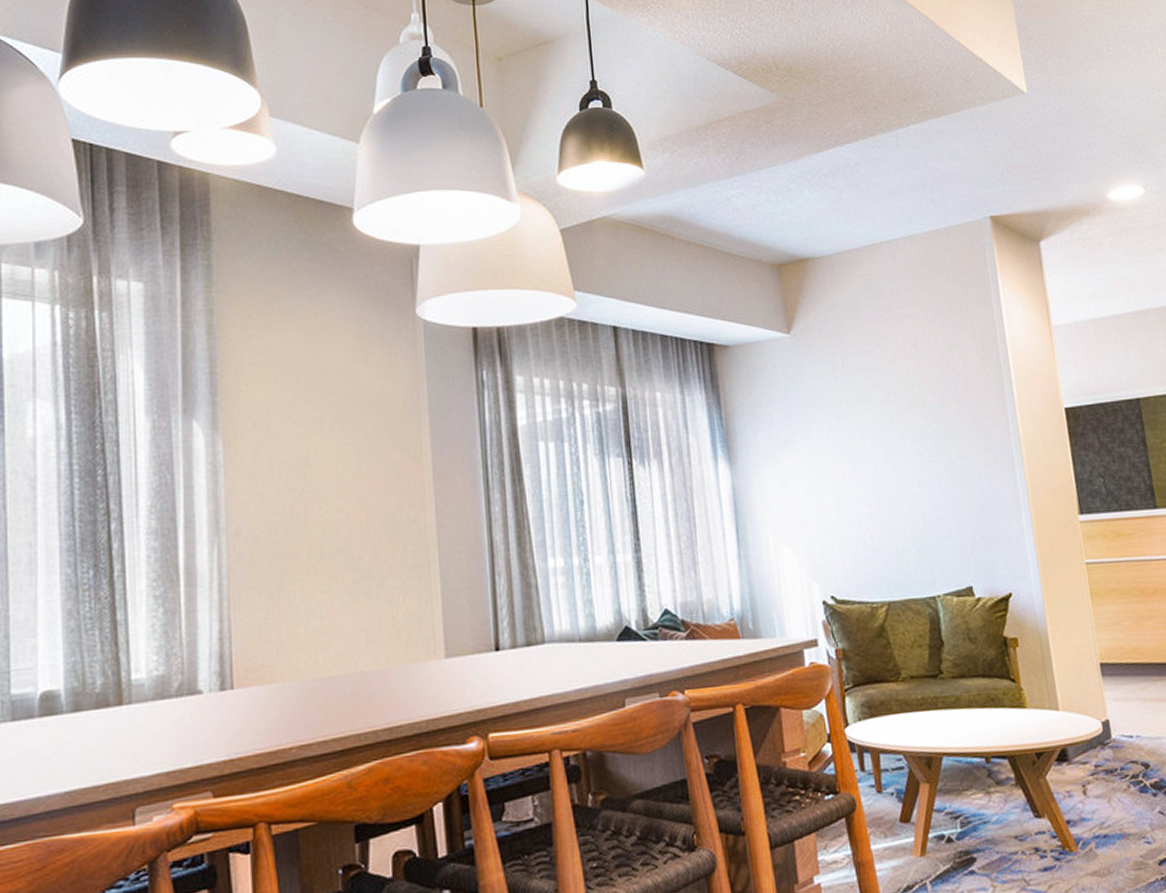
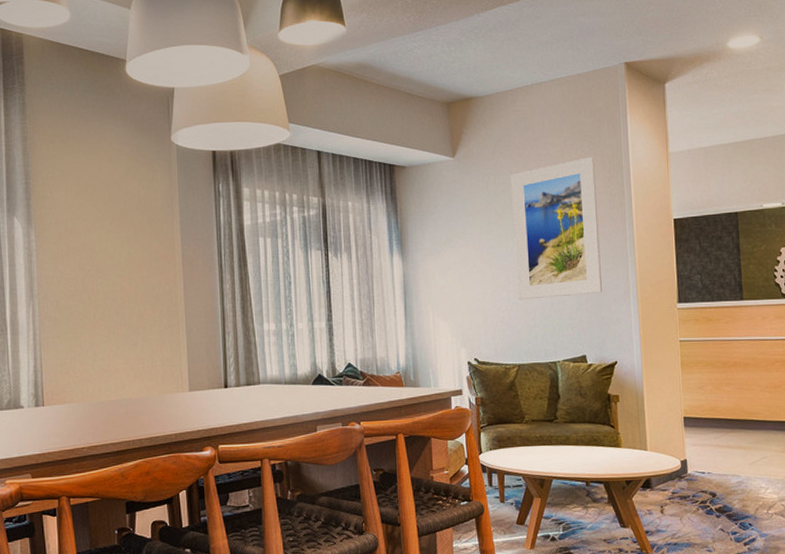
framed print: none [861,332,987,517] -> present [510,157,603,300]

